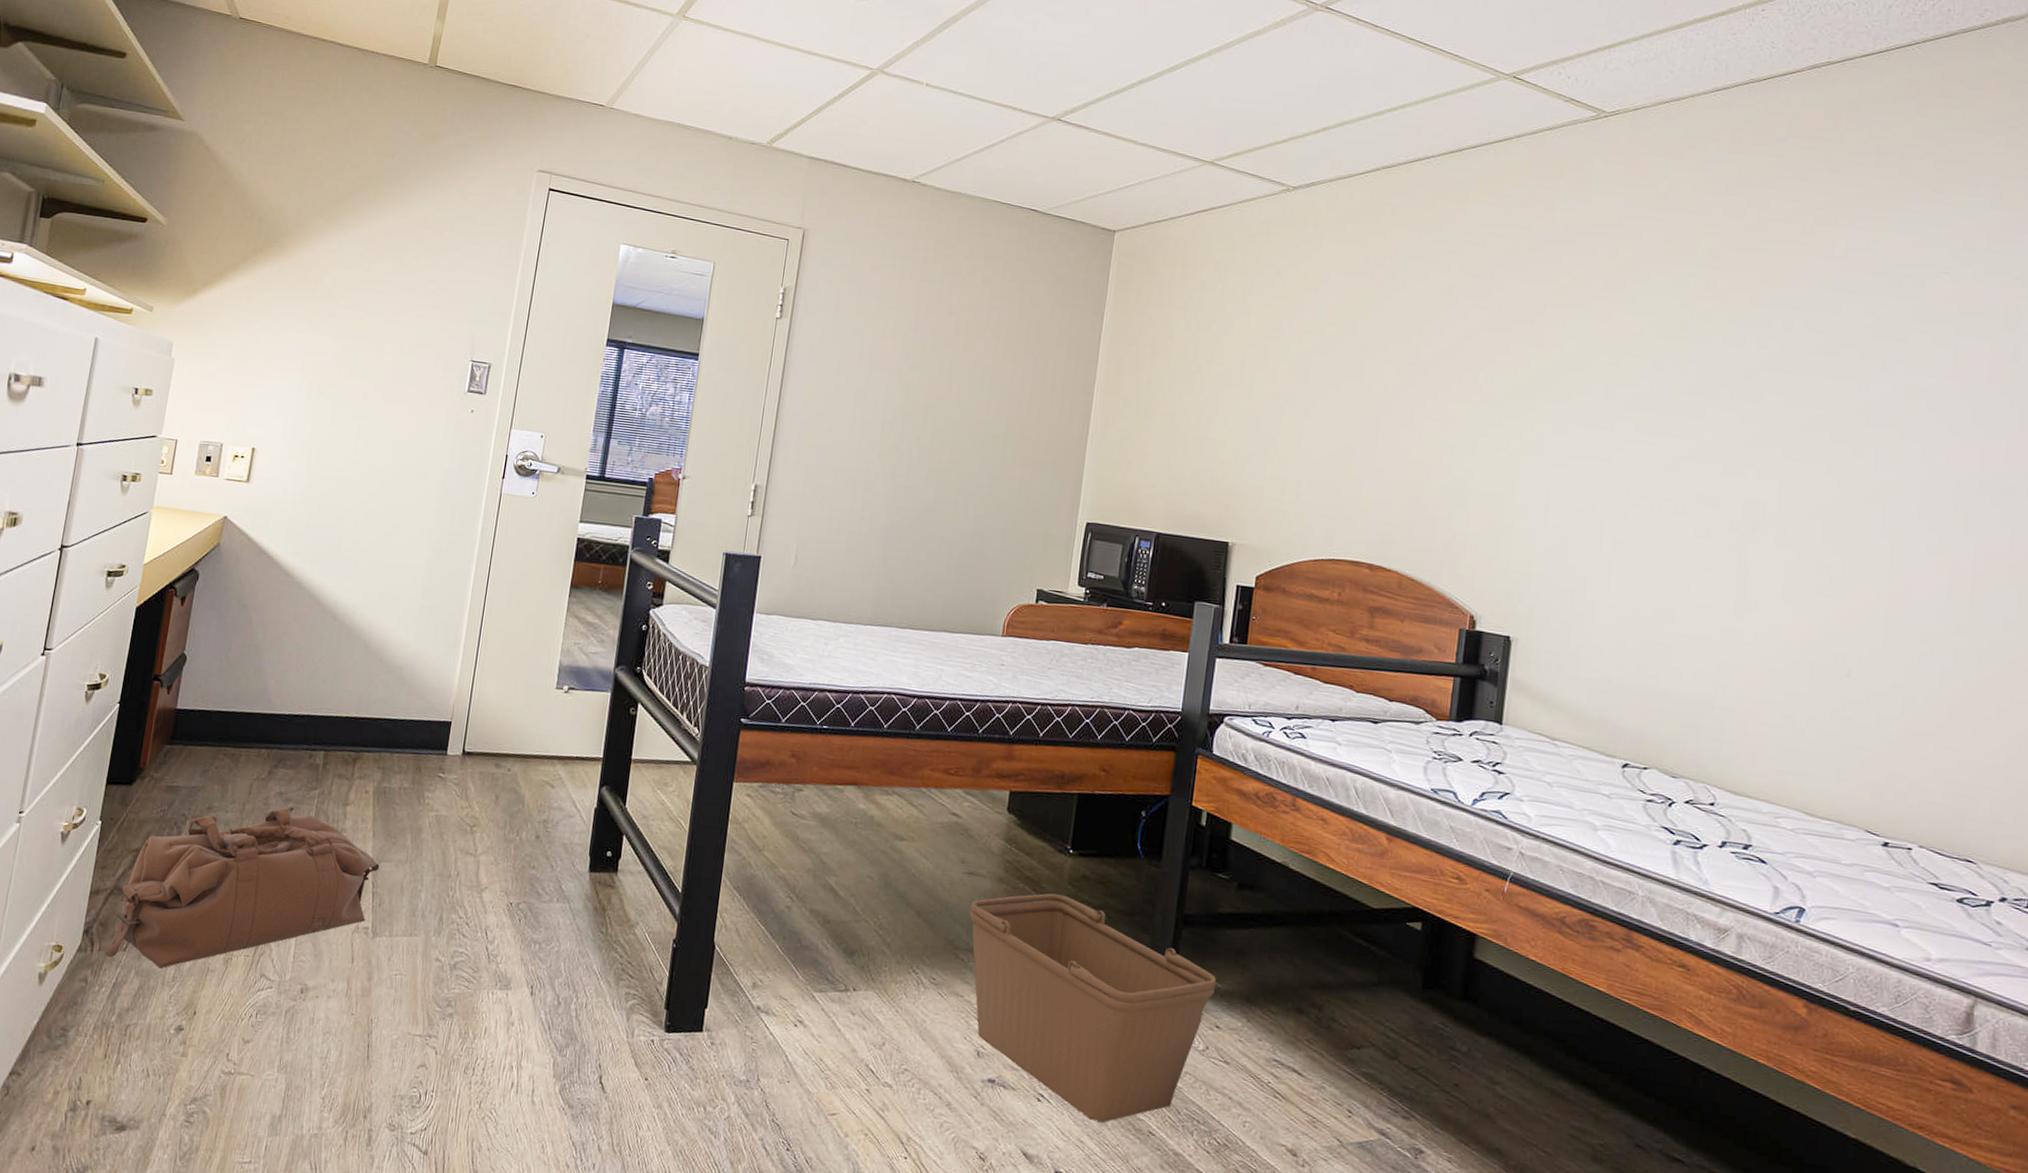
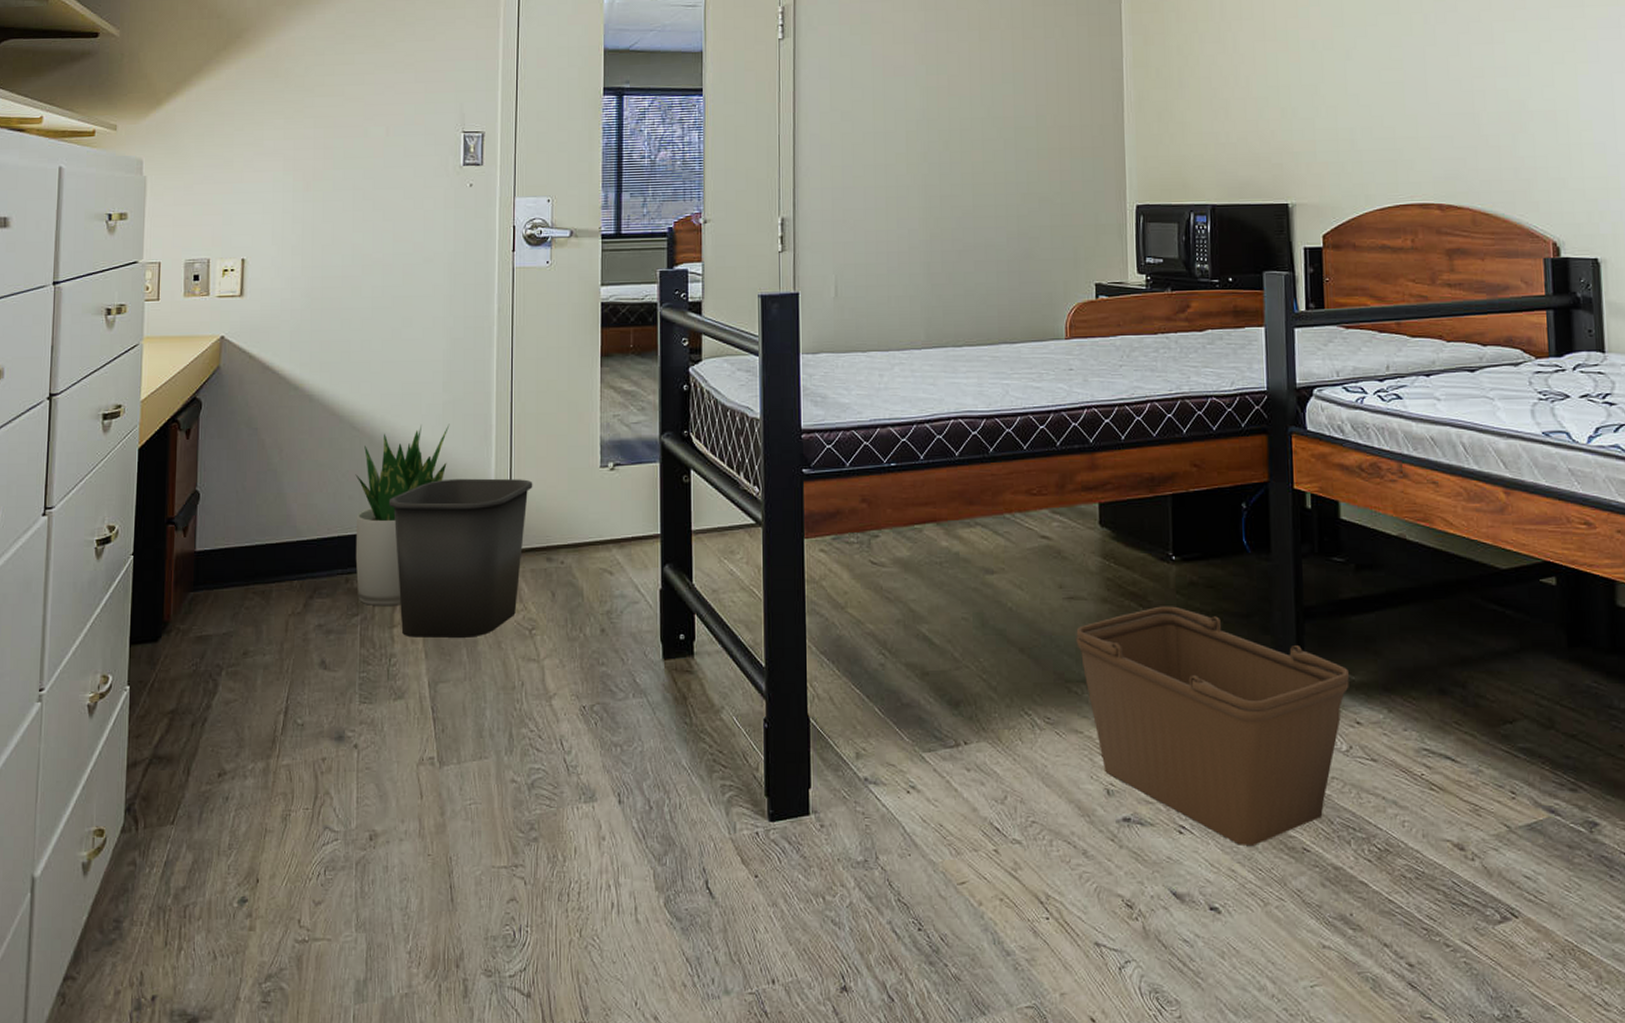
duffel bag: present [104,806,380,969] -> none [150,638,437,837]
planter: none [318,624,423,786] -> present [355,424,450,605]
waste bin: none [354,677,492,826] -> present [388,478,533,638]

